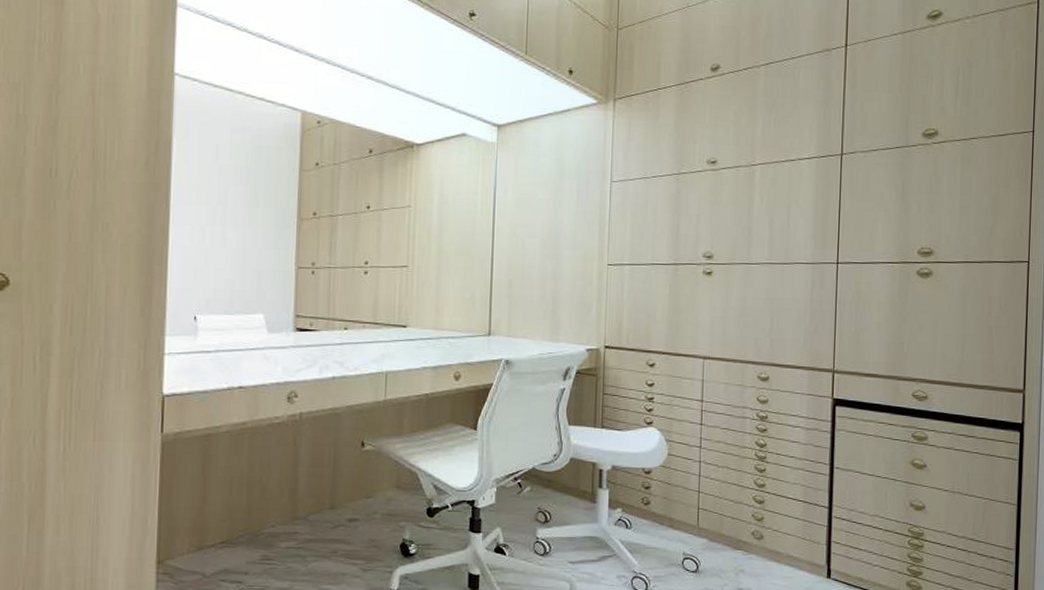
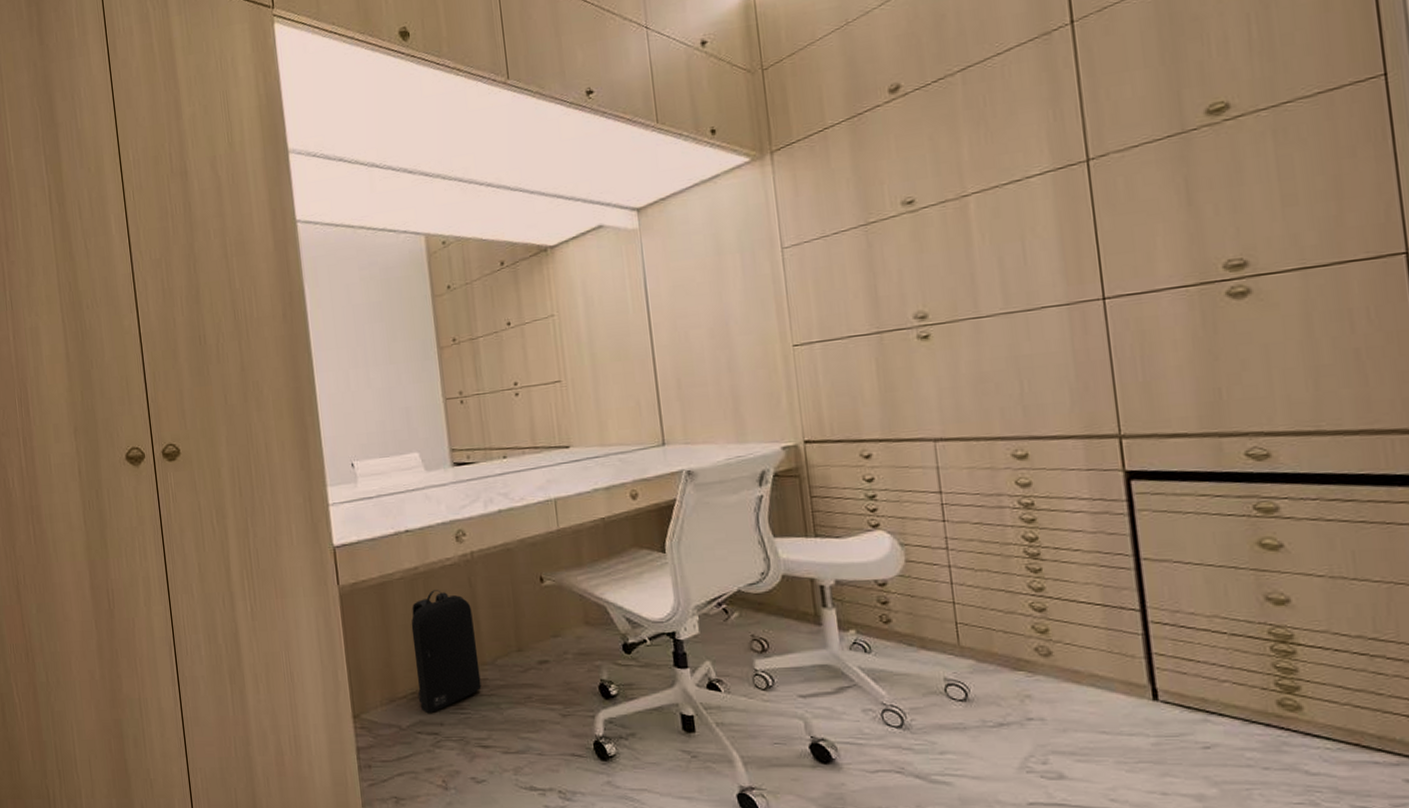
backpack: none [226,446,293,563] -> present [411,590,482,714]

